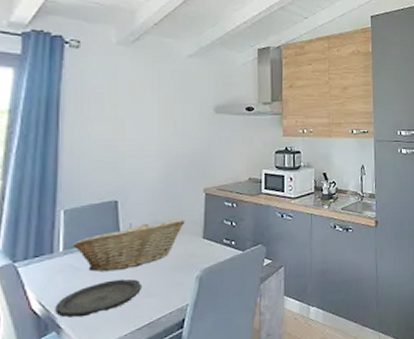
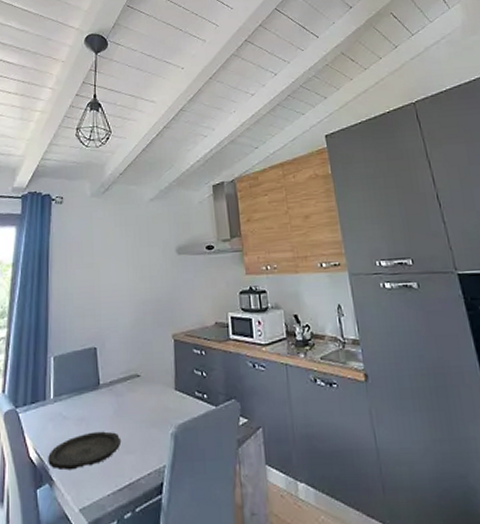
fruit basket: present [72,218,185,272] -> none [61,367,157,423]

